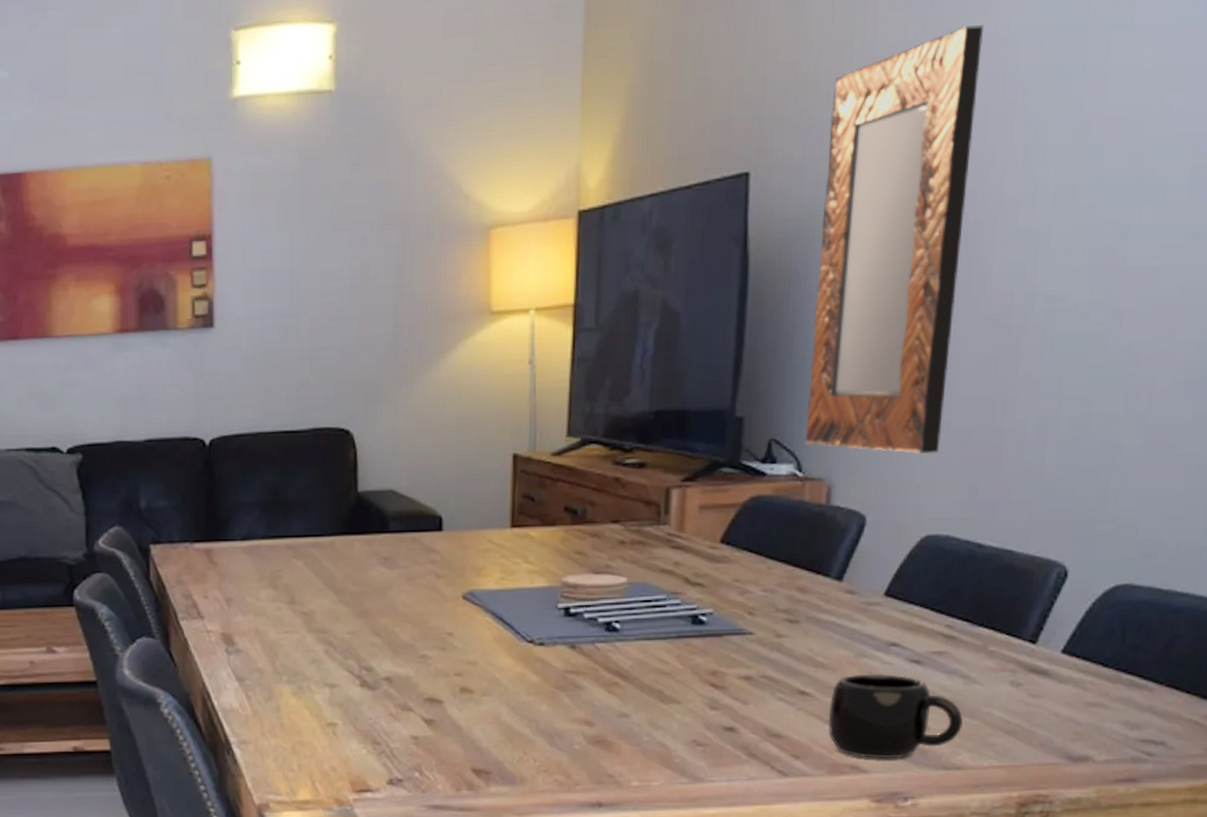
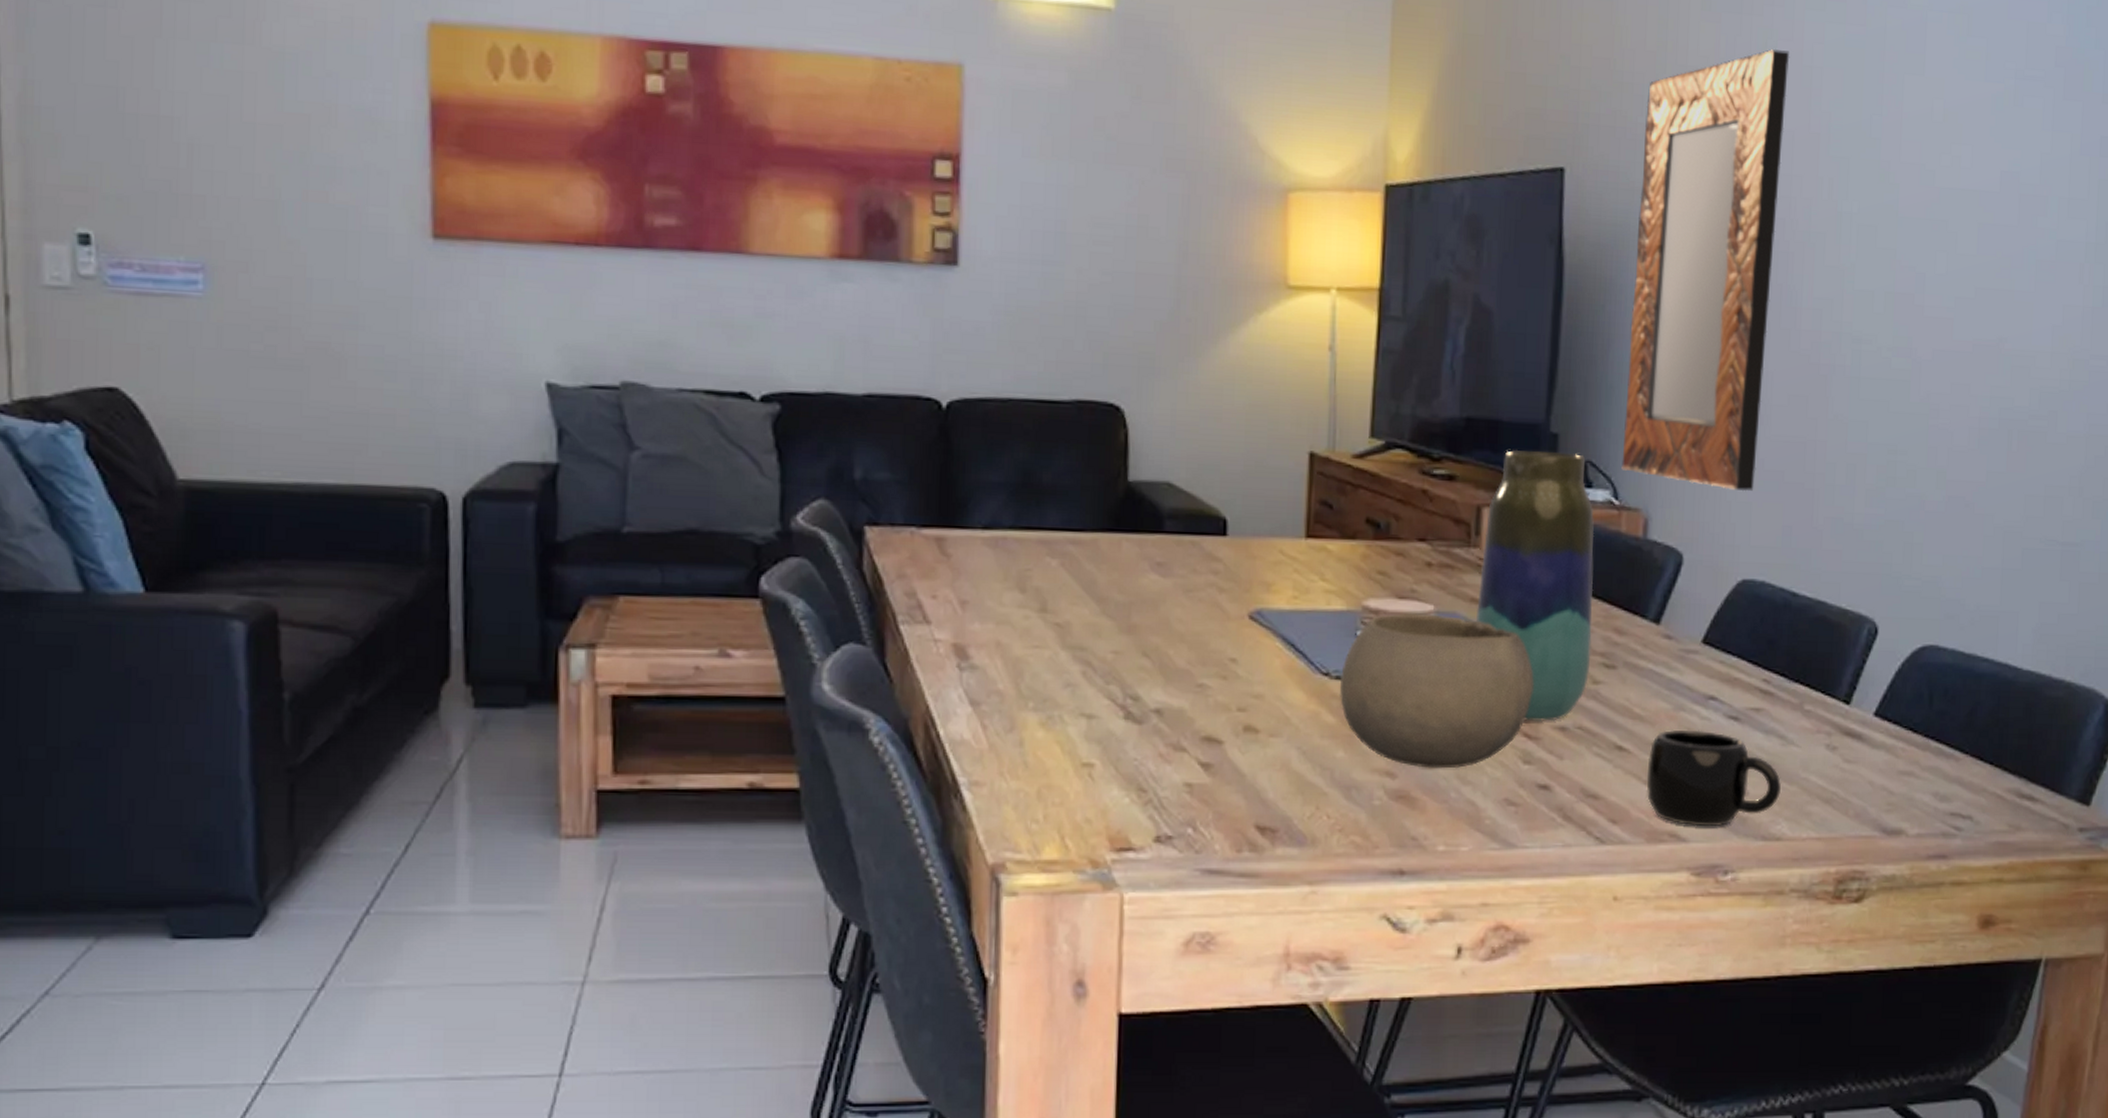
bowl: none [542,586,720,717] -> present [1339,613,1534,769]
vase: none [665,433,779,674] -> present [1475,449,1595,722]

